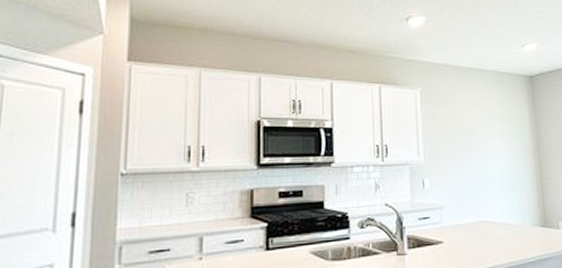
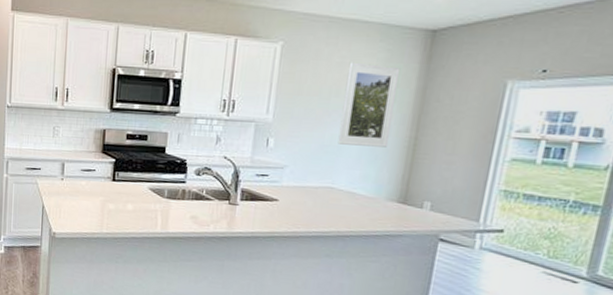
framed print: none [477,103,521,178] -> present [337,62,401,147]

